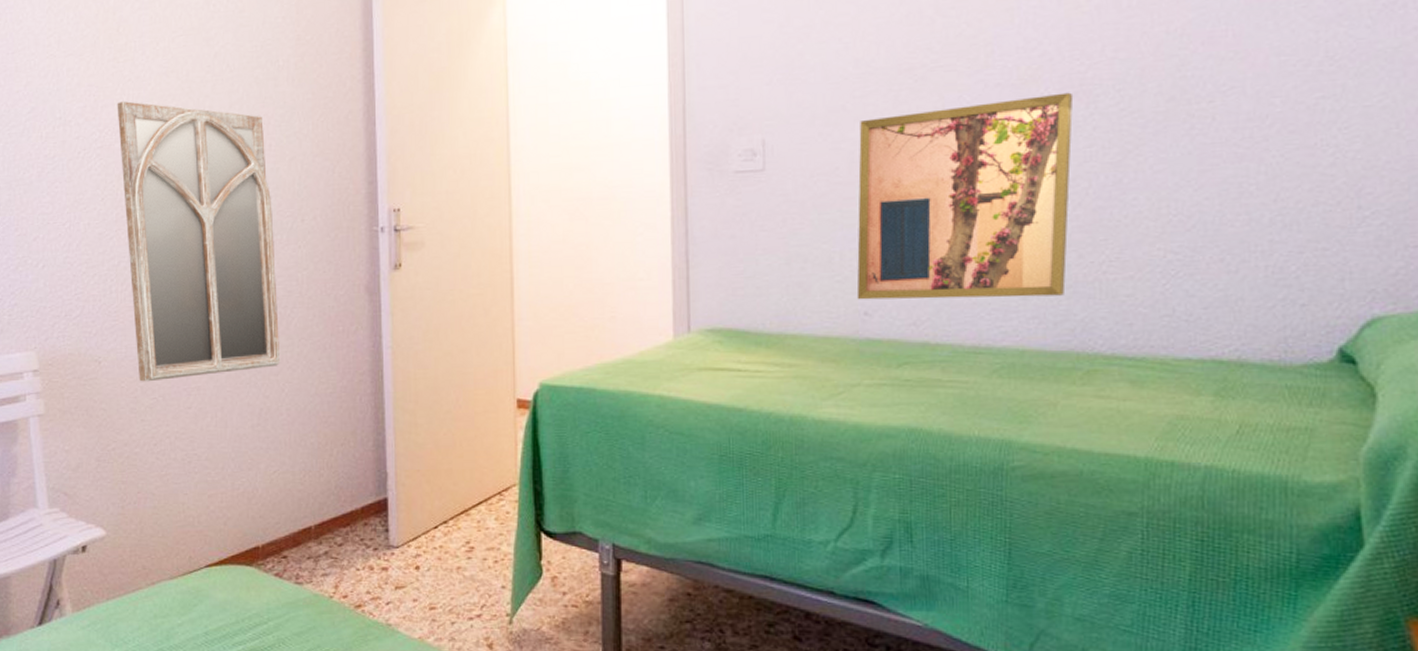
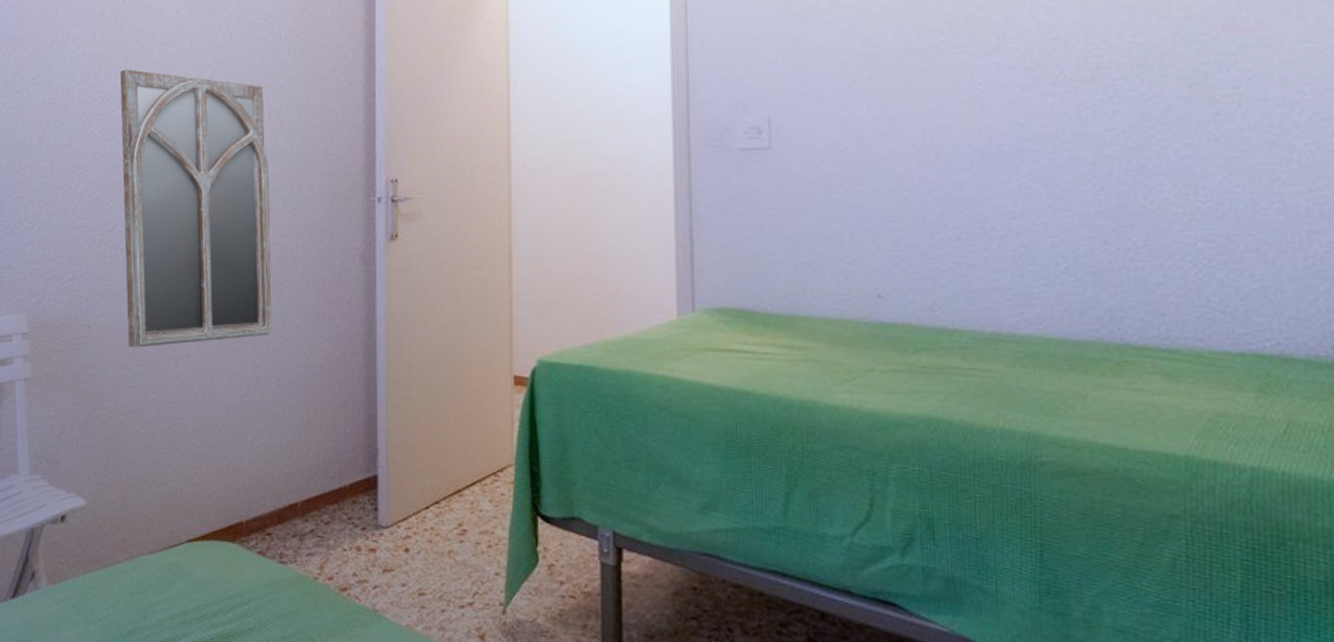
wall art: present [856,92,1074,300] -> none [868,76,1091,283]

